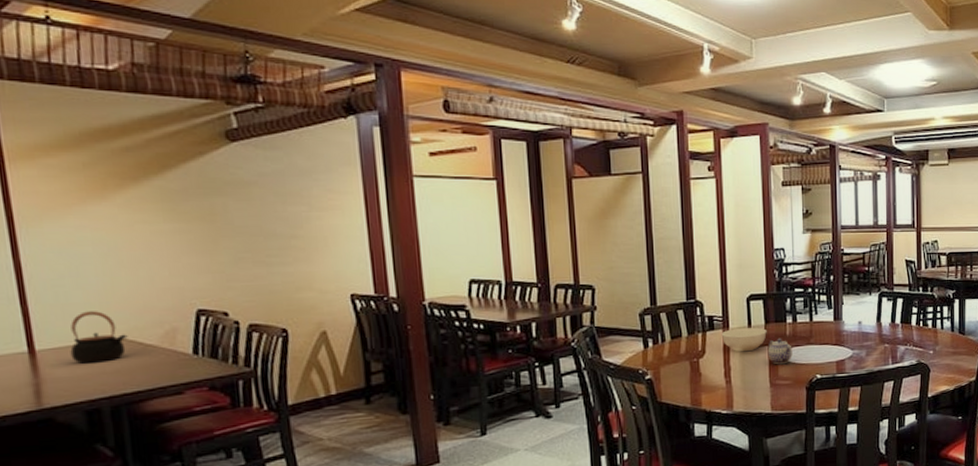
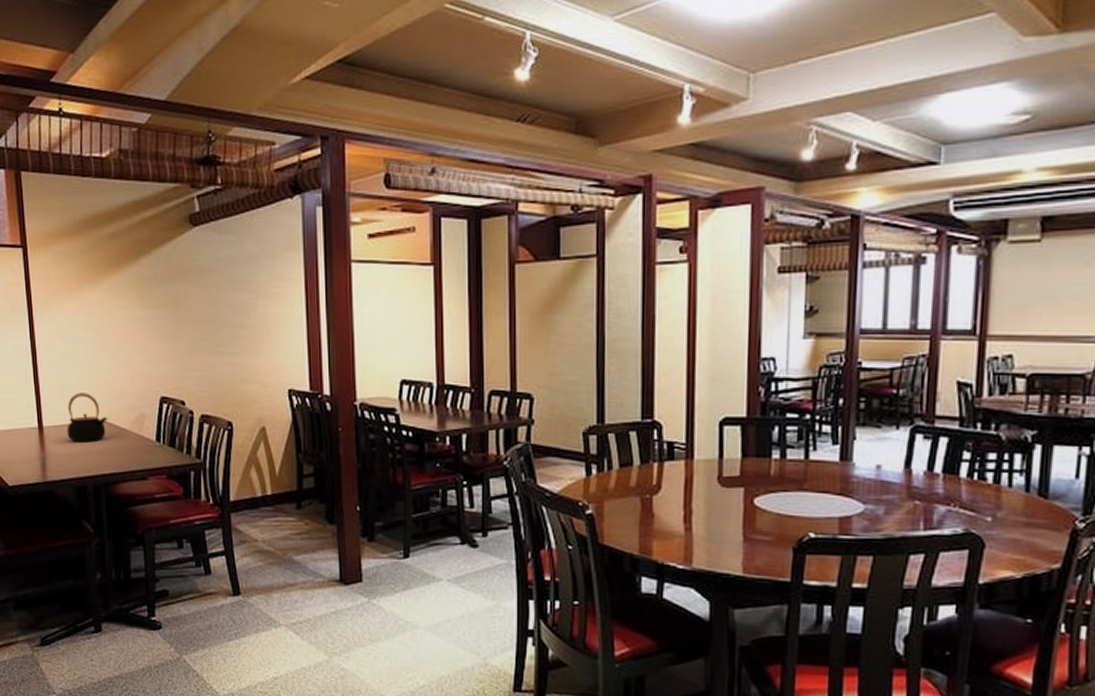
bowl: present [721,327,767,352] -> none [682,461,744,493]
teapot: present [767,337,793,365] -> none [742,478,777,514]

